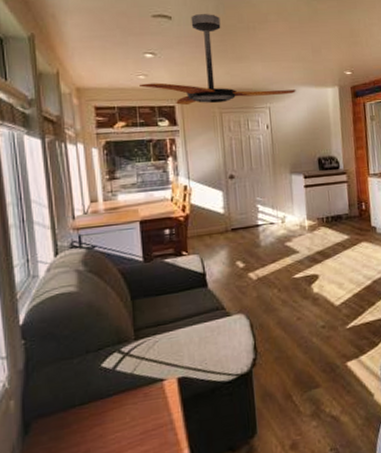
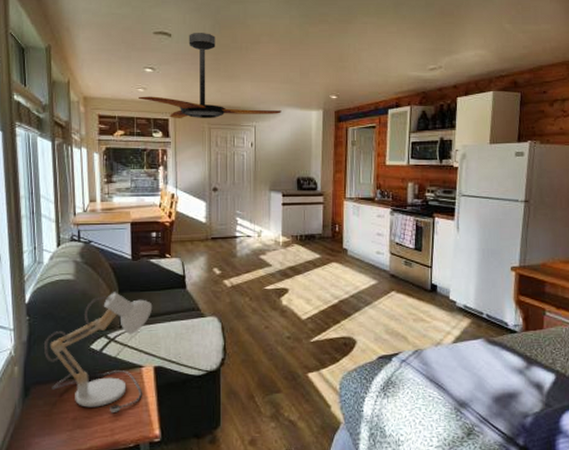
desk lamp: none [44,299,171,439] -> present [43,292,153,414]

